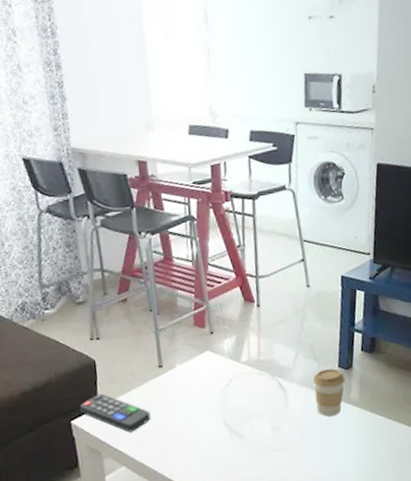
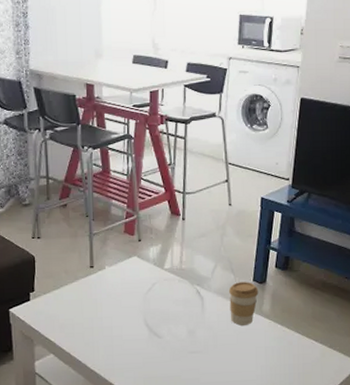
remote control: present [80,393,151,432] -> none [18,287,80,324]

